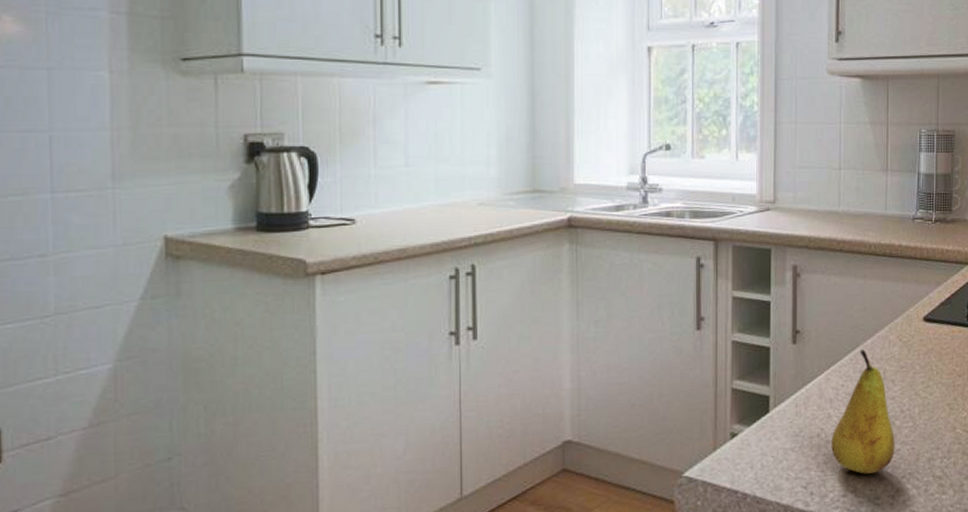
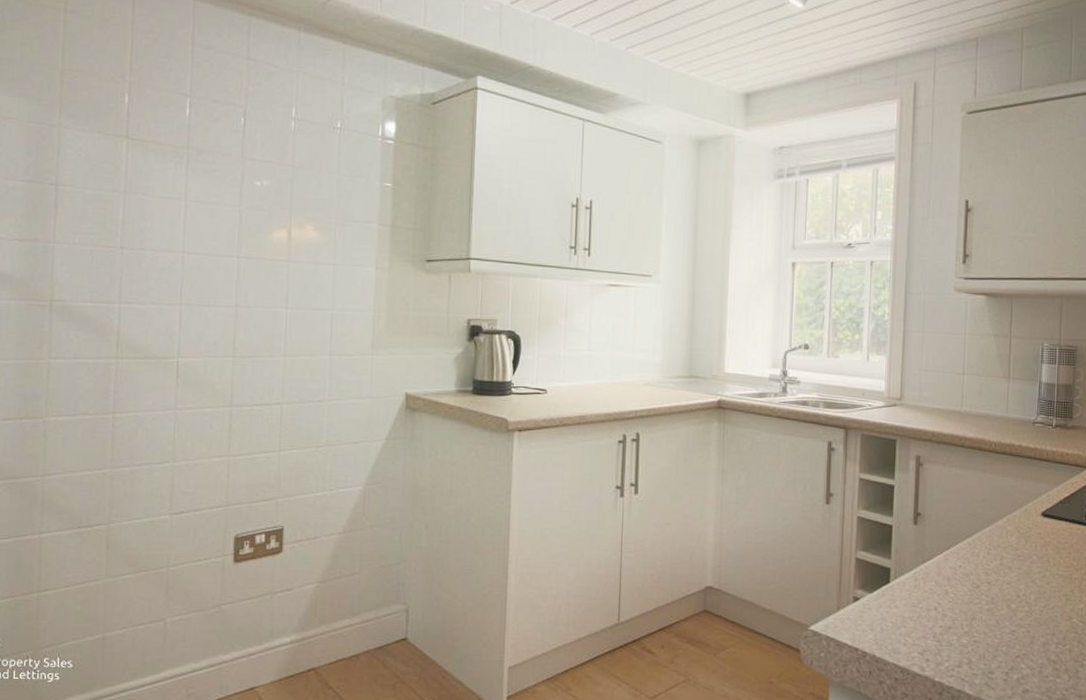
fruit: present [830,350,895,474] -> none [947,536,1011,649]

